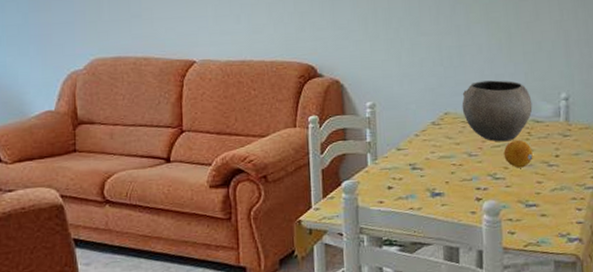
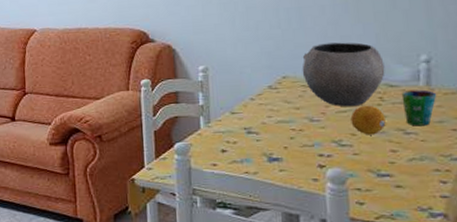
cup: none [545,125,574,159] -> present [401,89,437,126]

